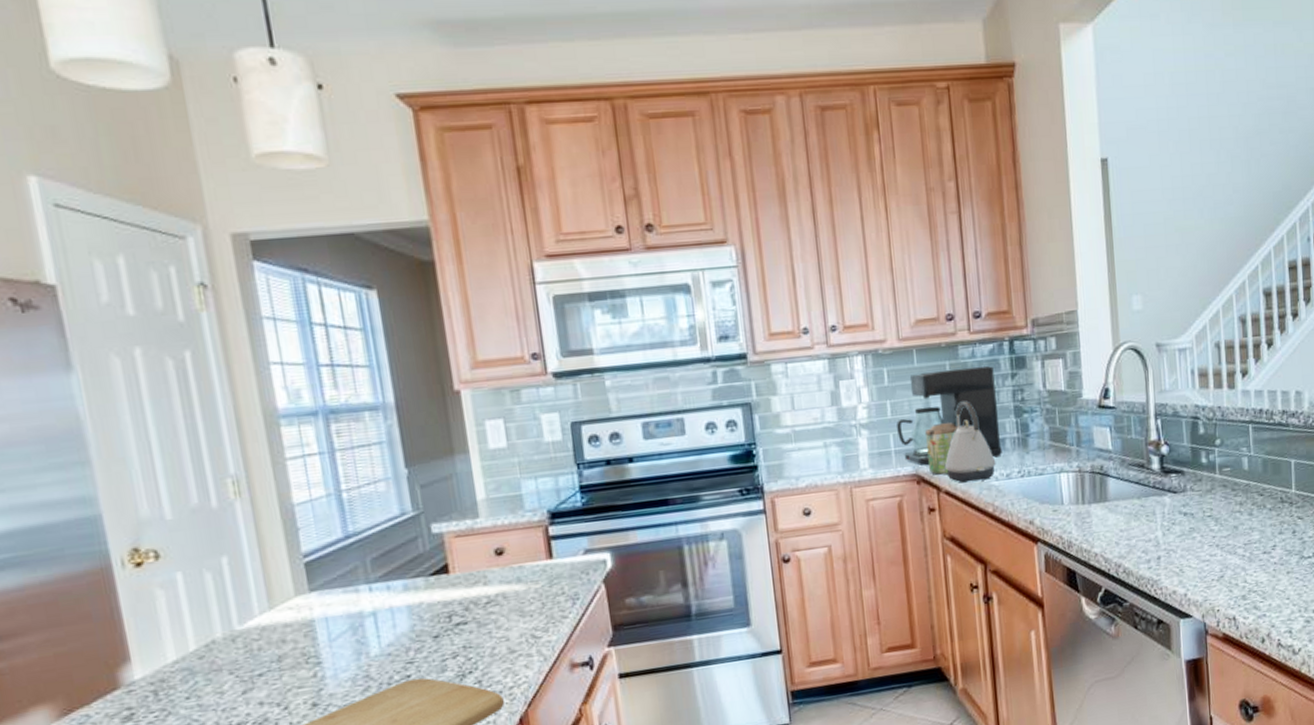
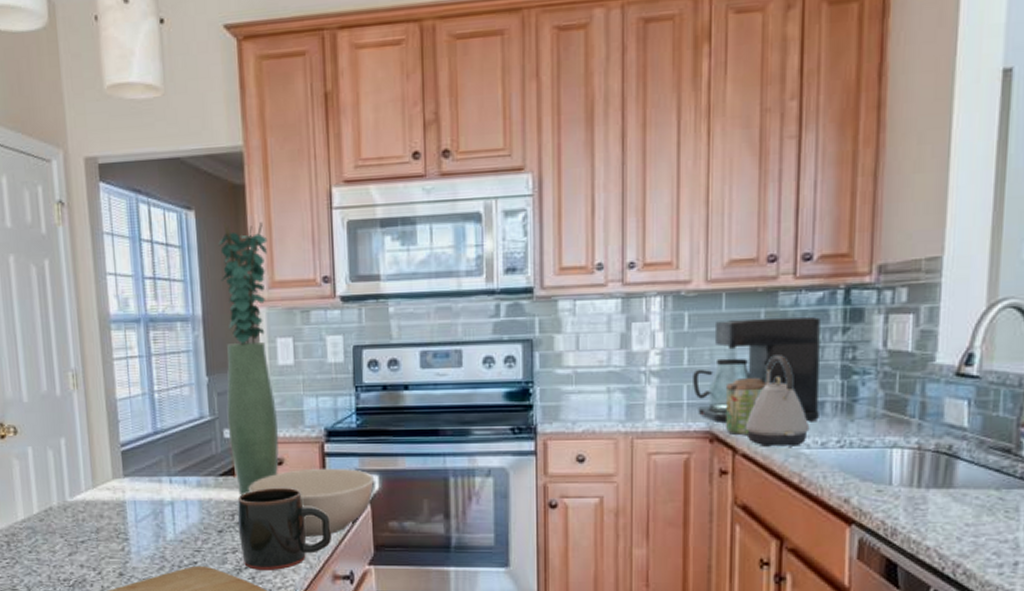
vase: none [408,300,499,594] -> present [218,221,279,496]
mug: none [454,577,565,673] -> present [237,487,331,570]
bowl: none [465,549,607,628] -> present [248,468,375,537]

